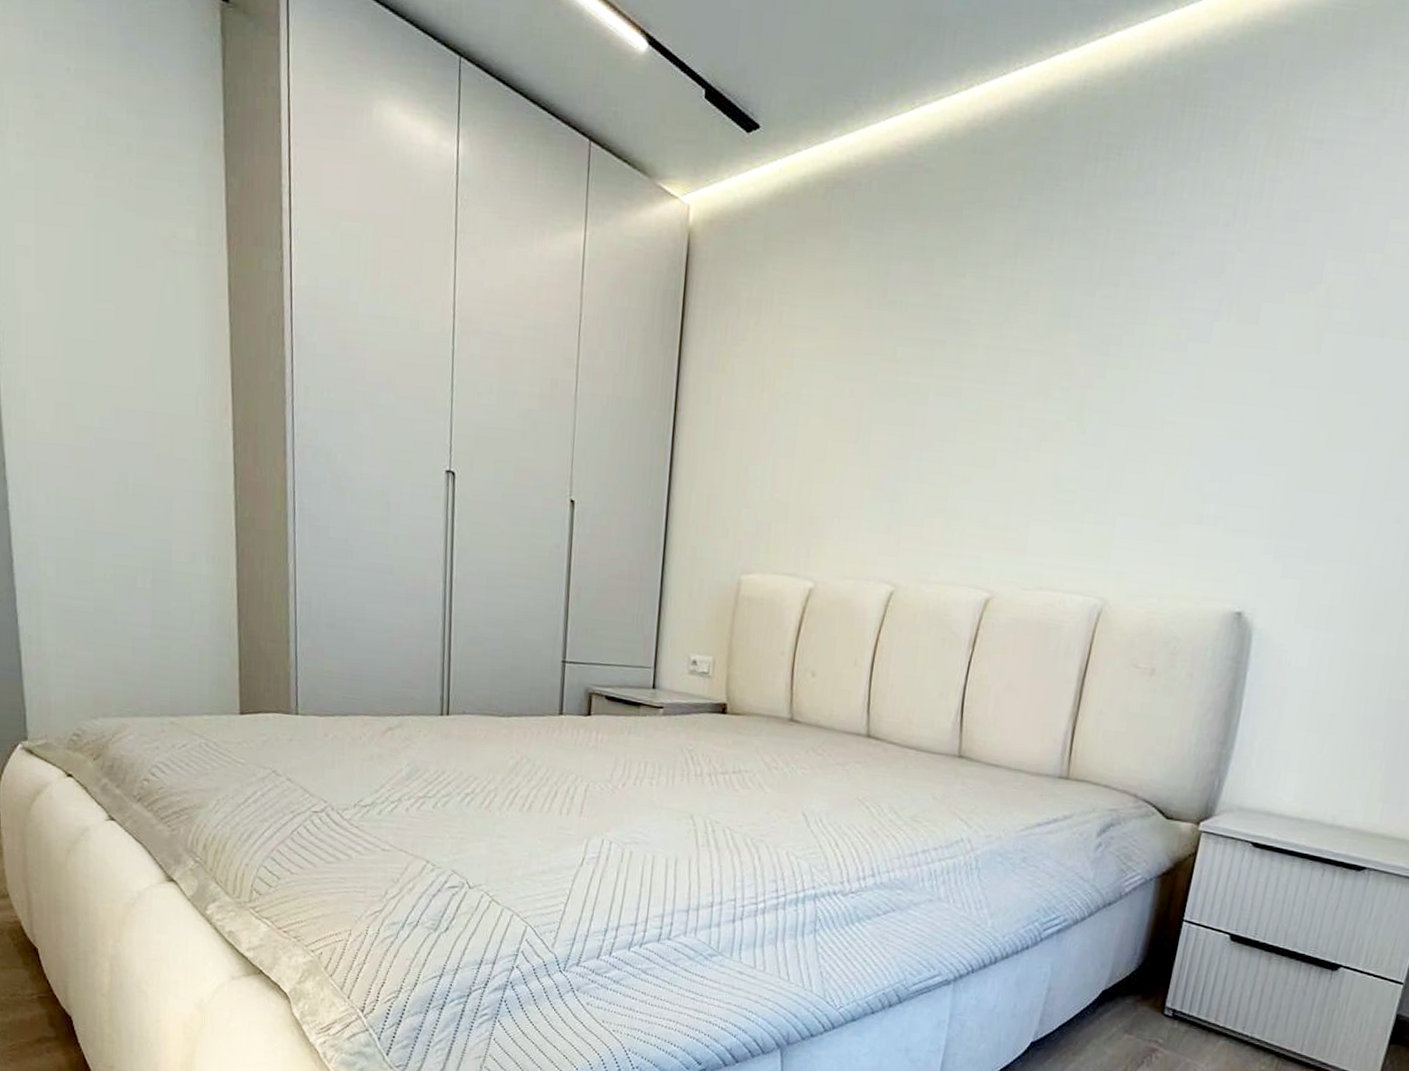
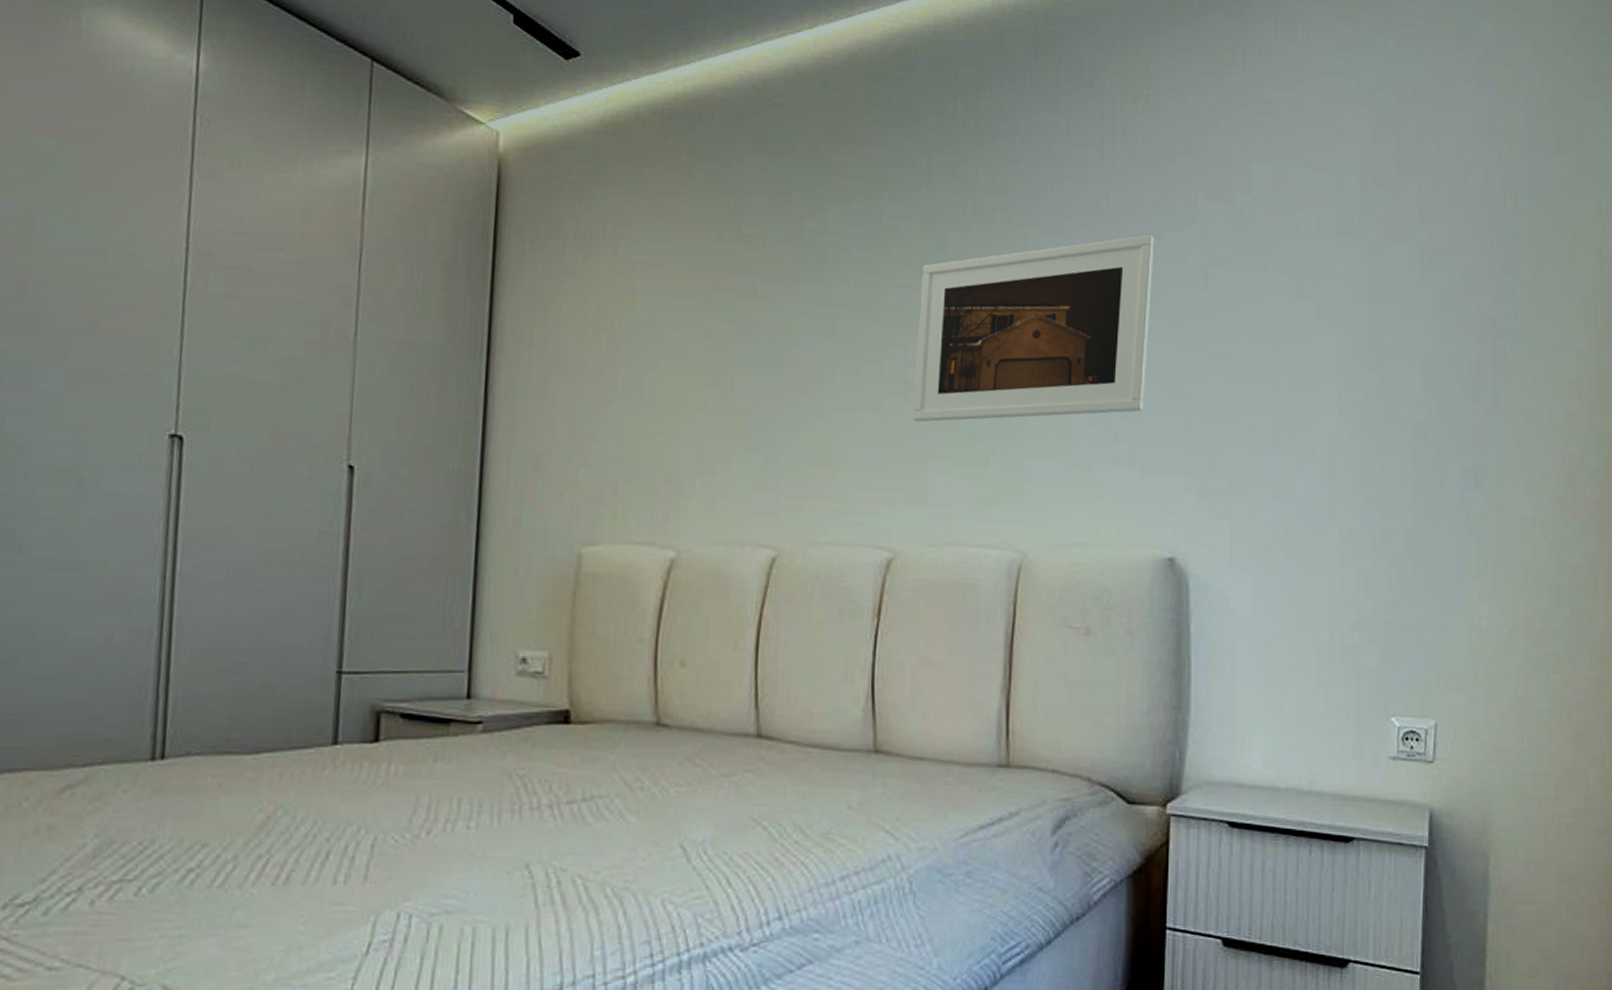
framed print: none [1021,298,1275,479] -> present [912,235,1155,423]

